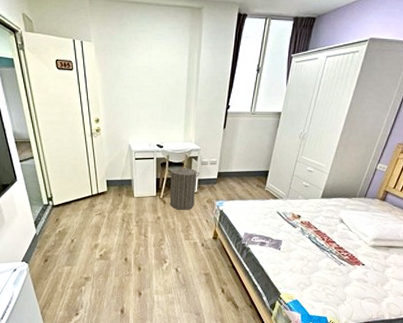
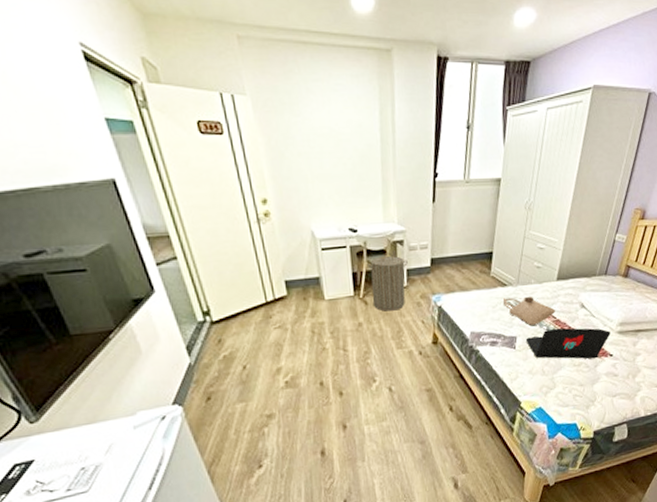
tote bag: none [273,209,317,233] -> present [502,296,555,325]
laptop: none [289,237,365,266] -> present [525,327,611,359]

